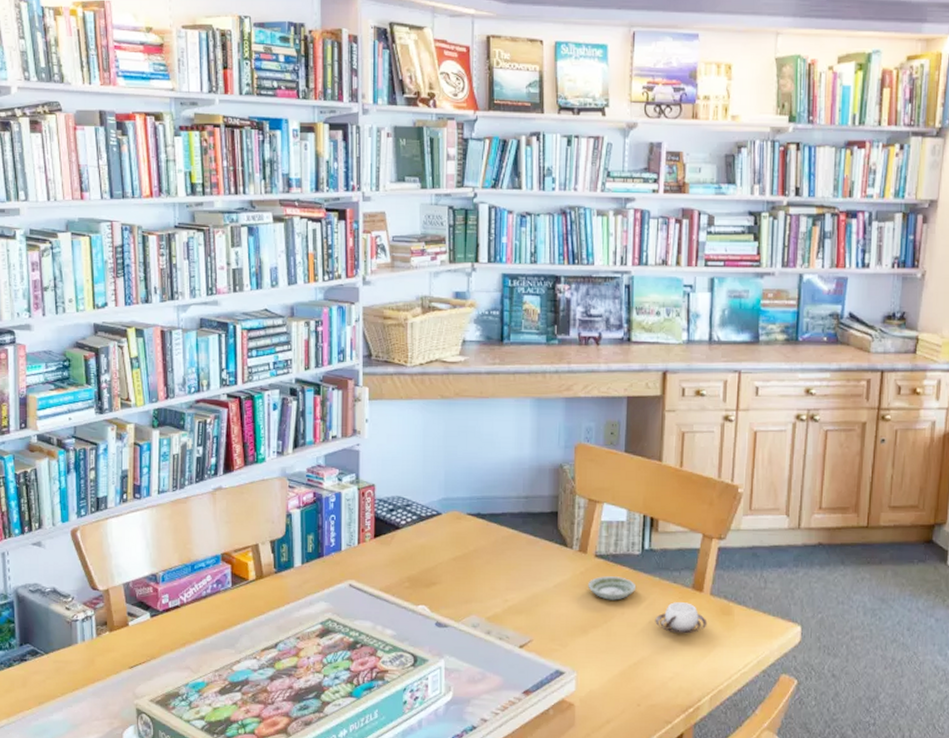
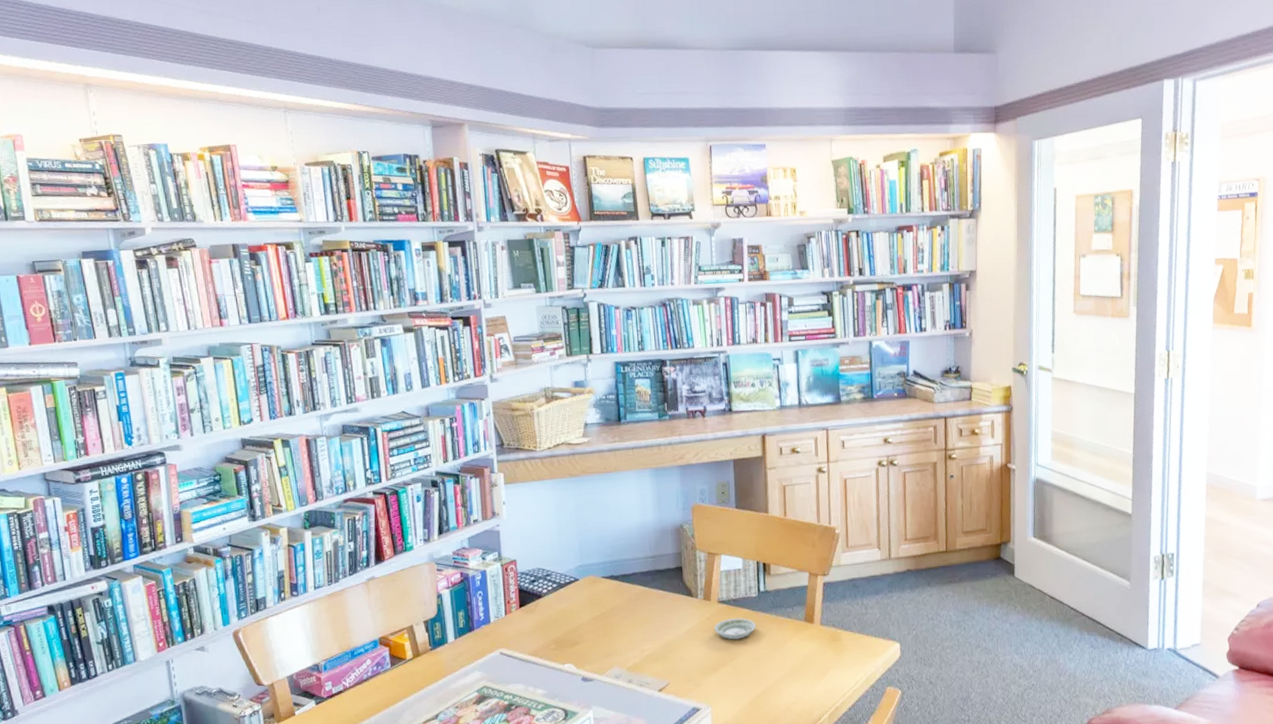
cup: present [655,602,708,634] -> none [775,634,820,663]

